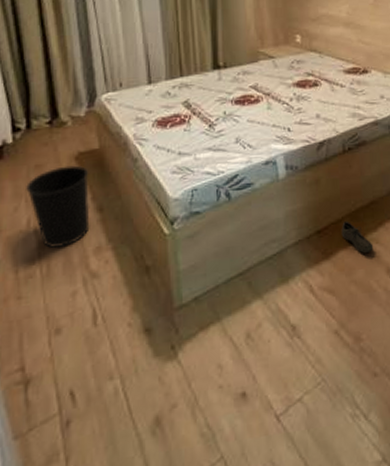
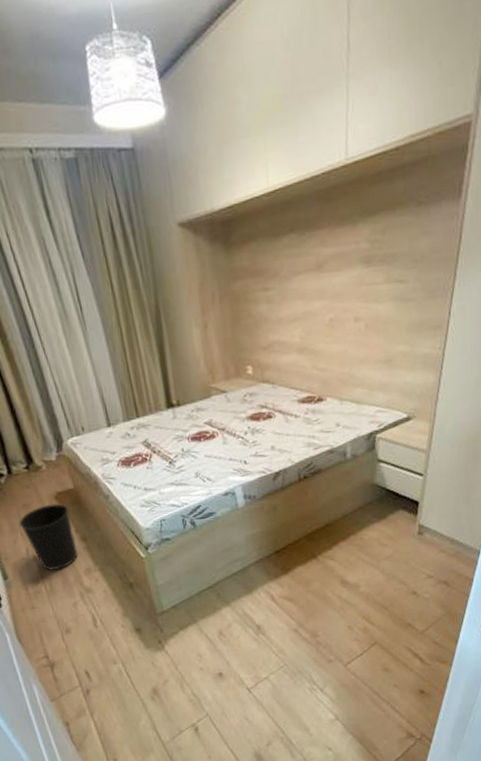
shoe: present [341,220,374,253] -> none [298,541,329,568]

